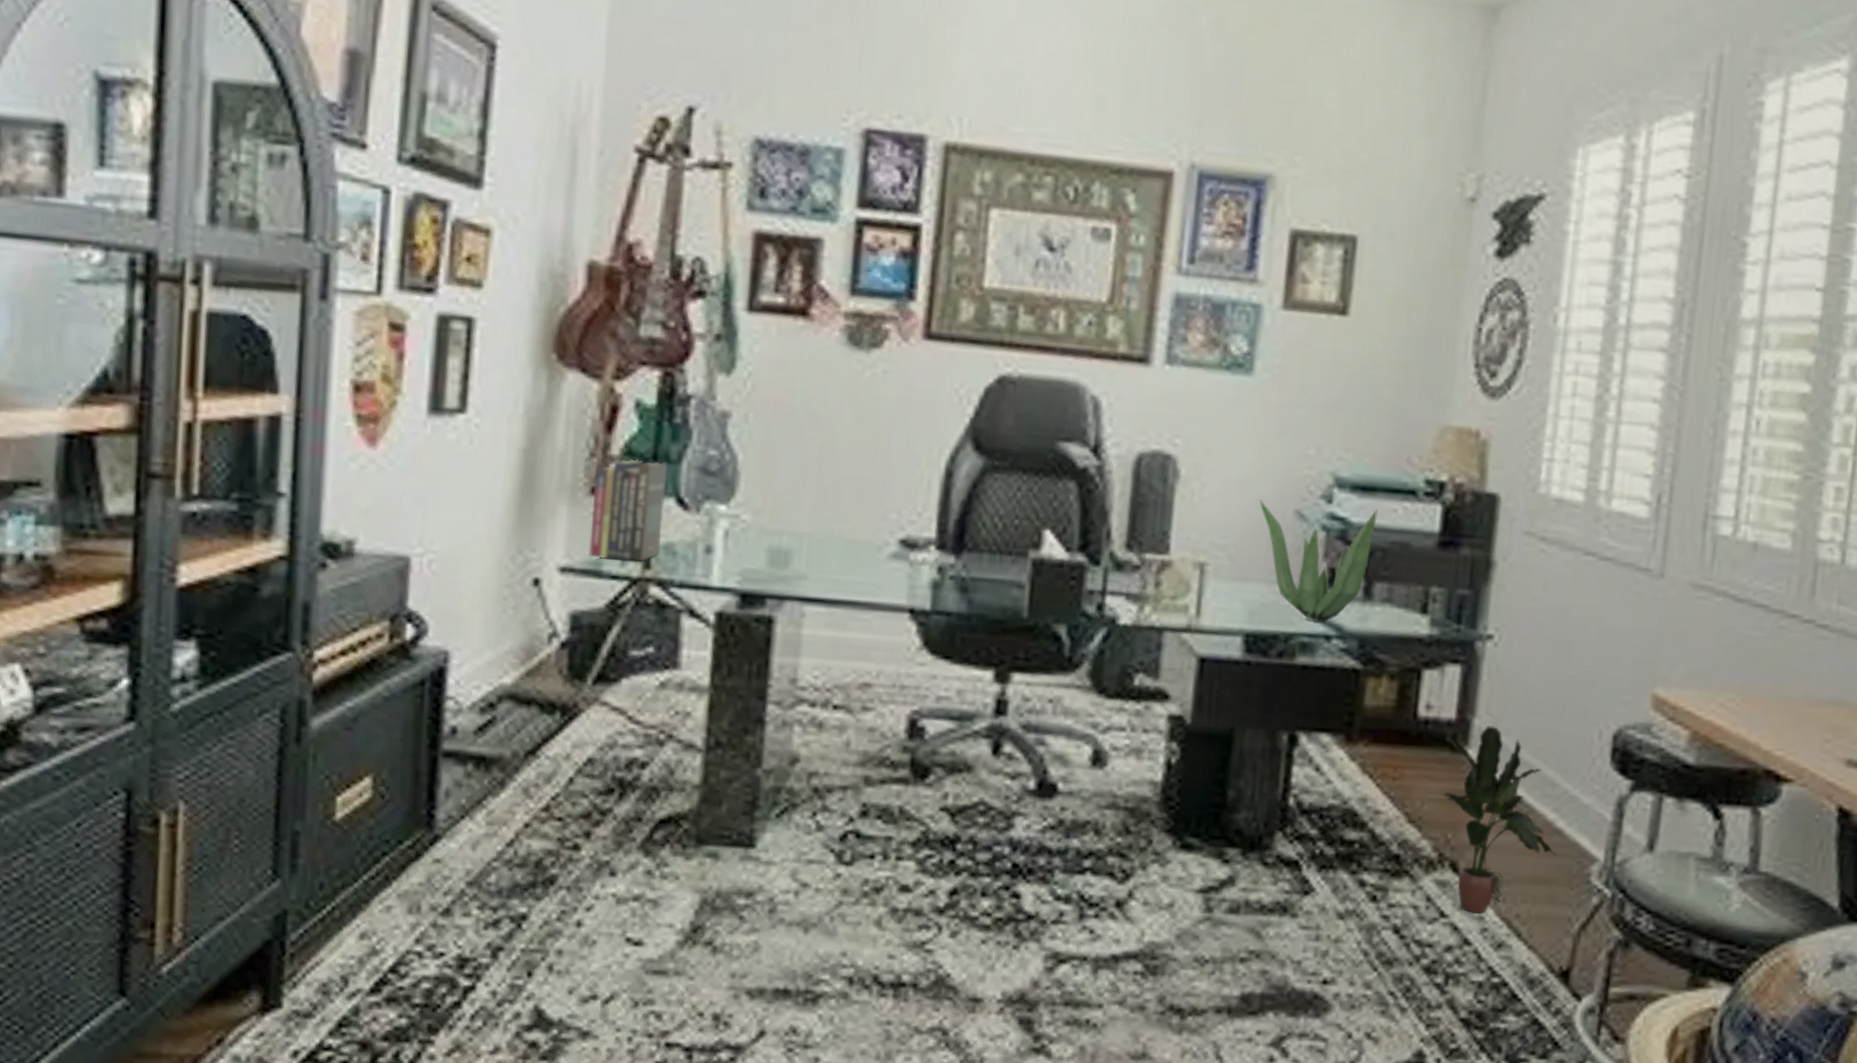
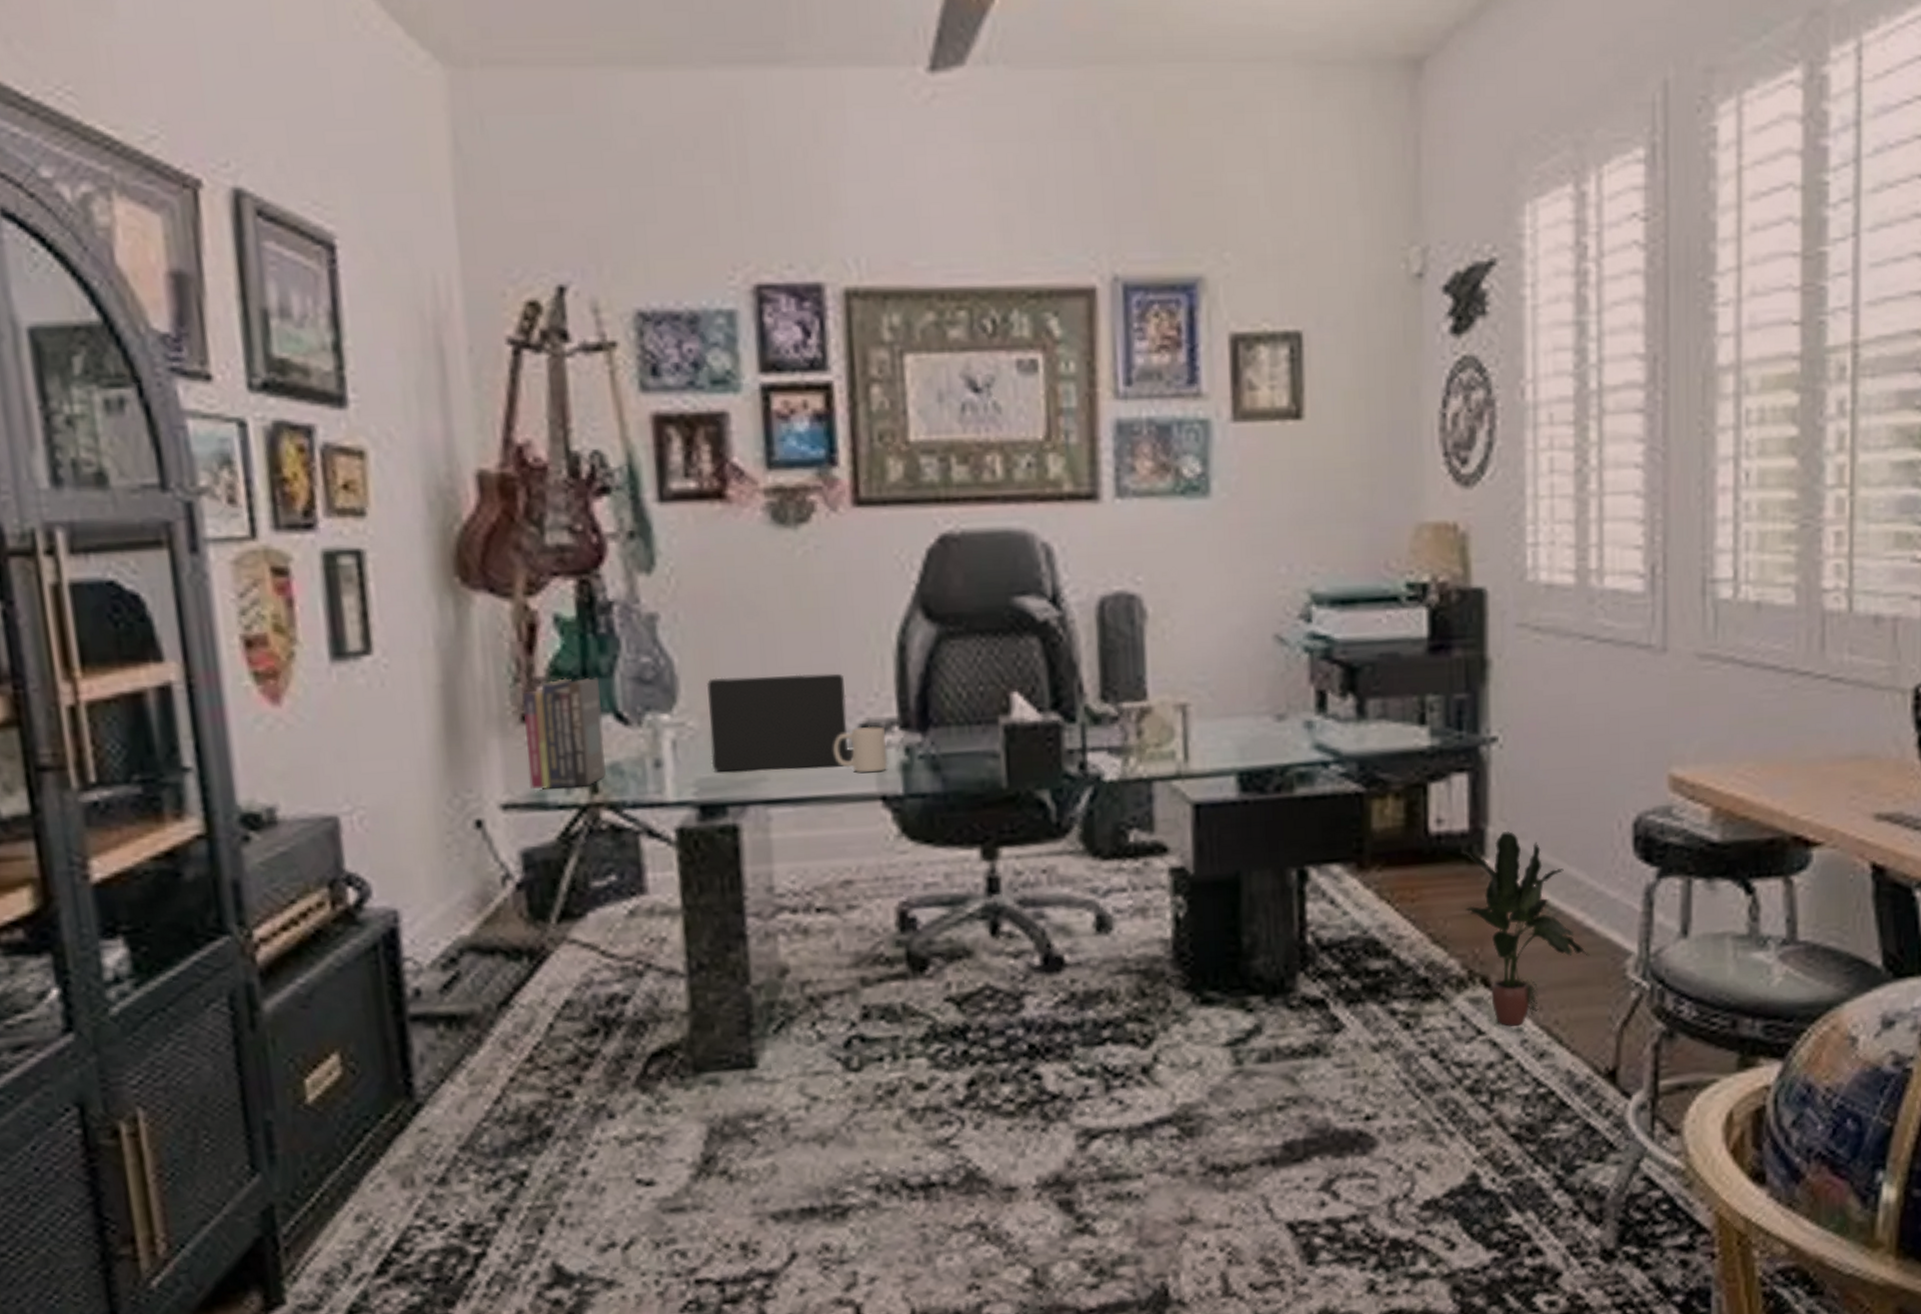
laptop: none [758,478,891,575] -> present [706,673,854,772]
mug: none [871,542,922,587] -> present [833,726,888,773]
plant: present [1259,499,1378,622] -> none [1234,622,1361,750]

